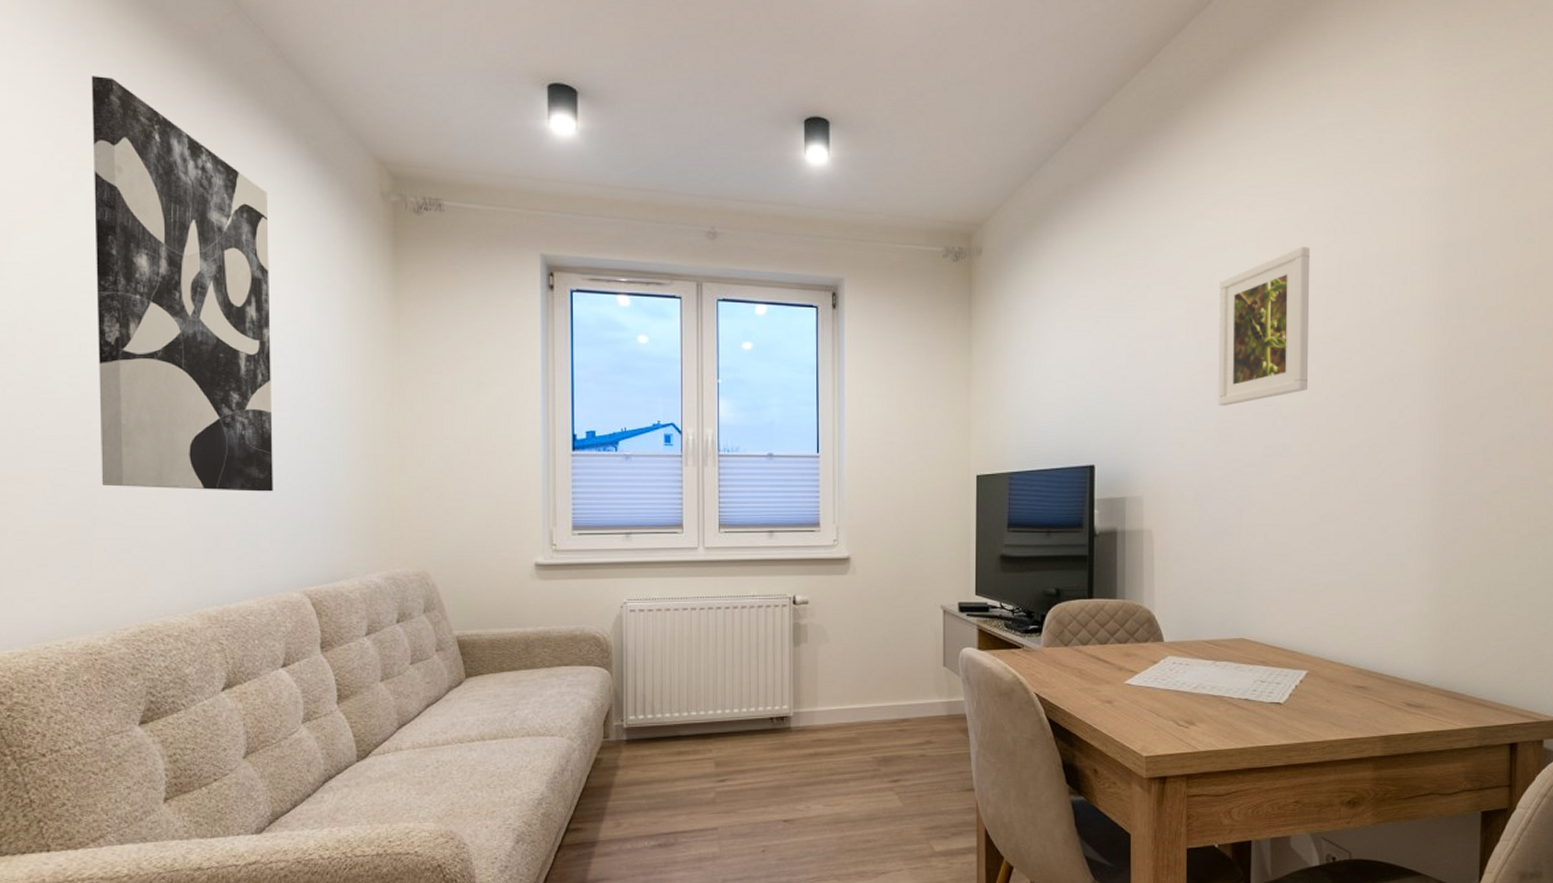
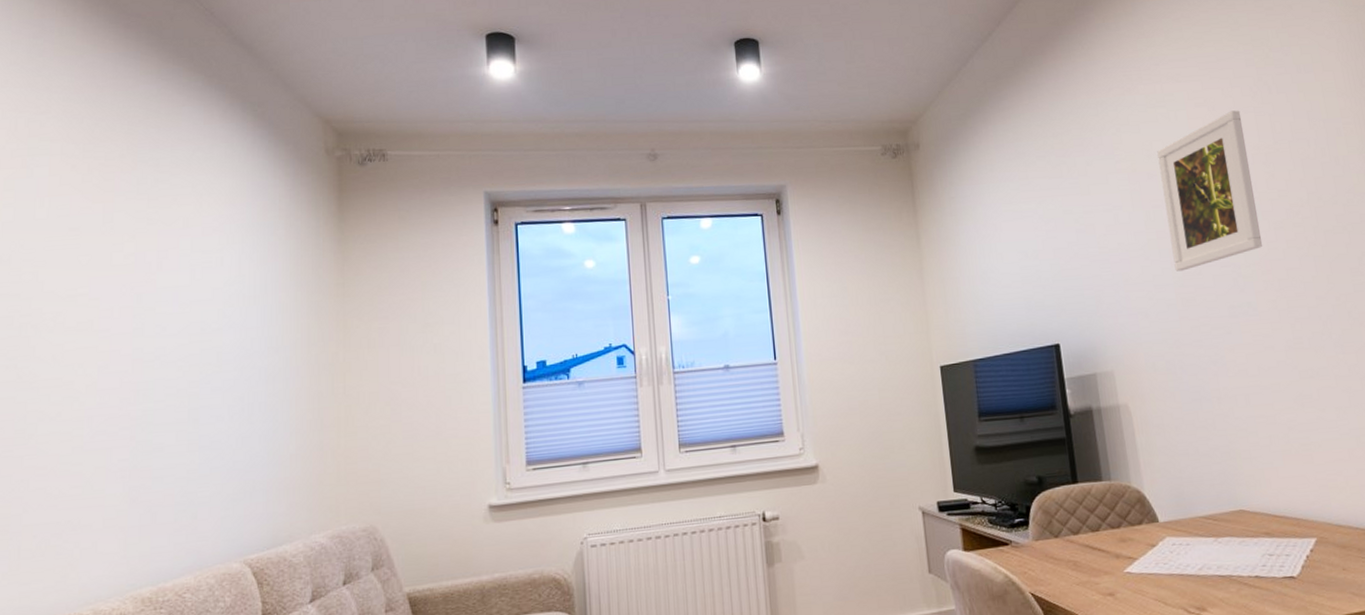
wall art: present [91,76,273,492] -> none [35,68,215,469]

